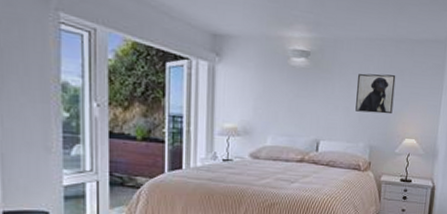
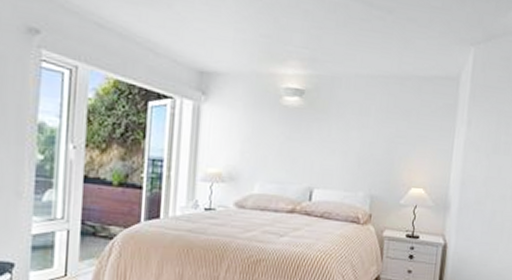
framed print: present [355,73,396,115] -> none [354,114,401,160]

